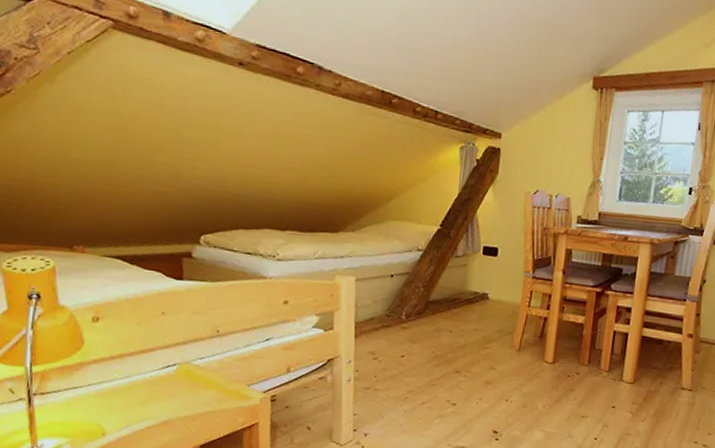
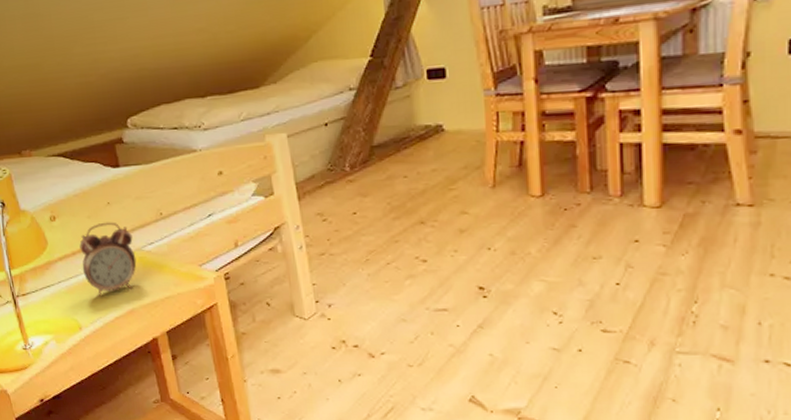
alarm clock: none [119,331,183,405] -> present [79,222,137,297]

